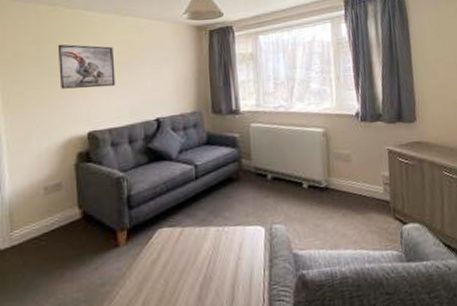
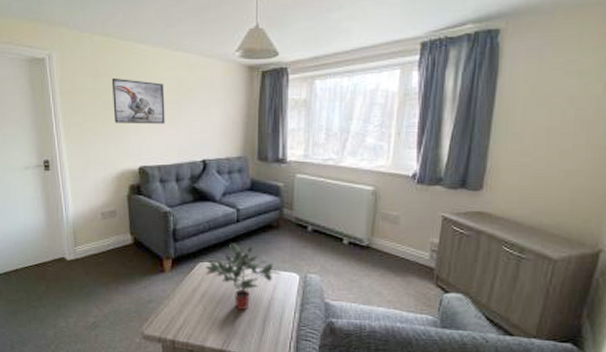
potted plant: none [164,202,244,277] -> present [205,243,279,310]

